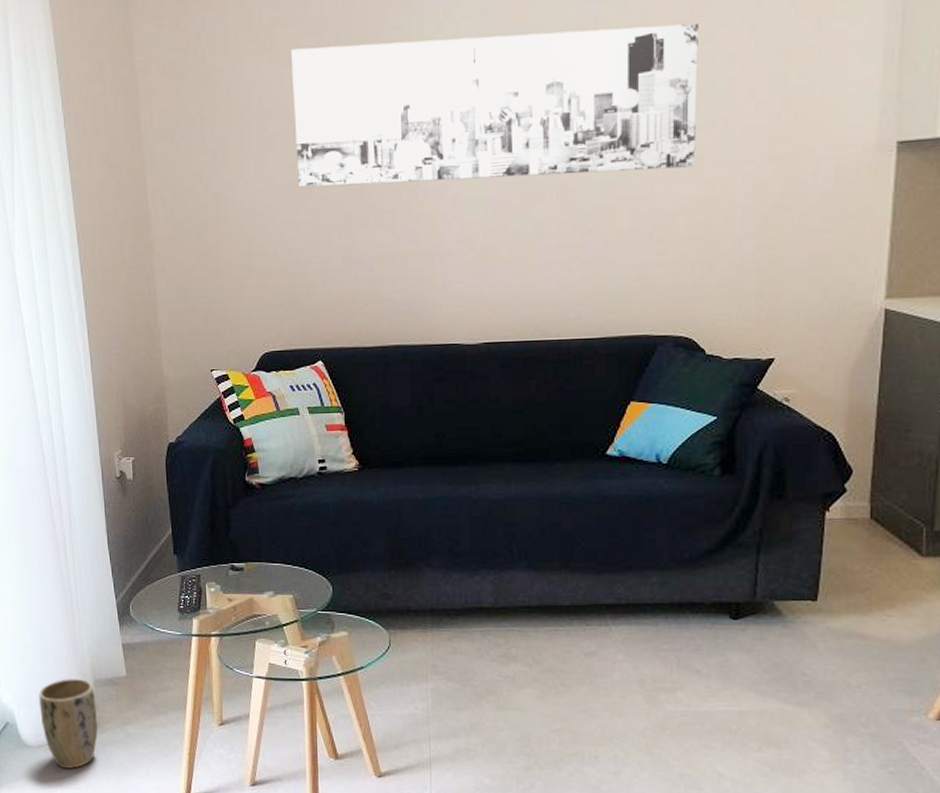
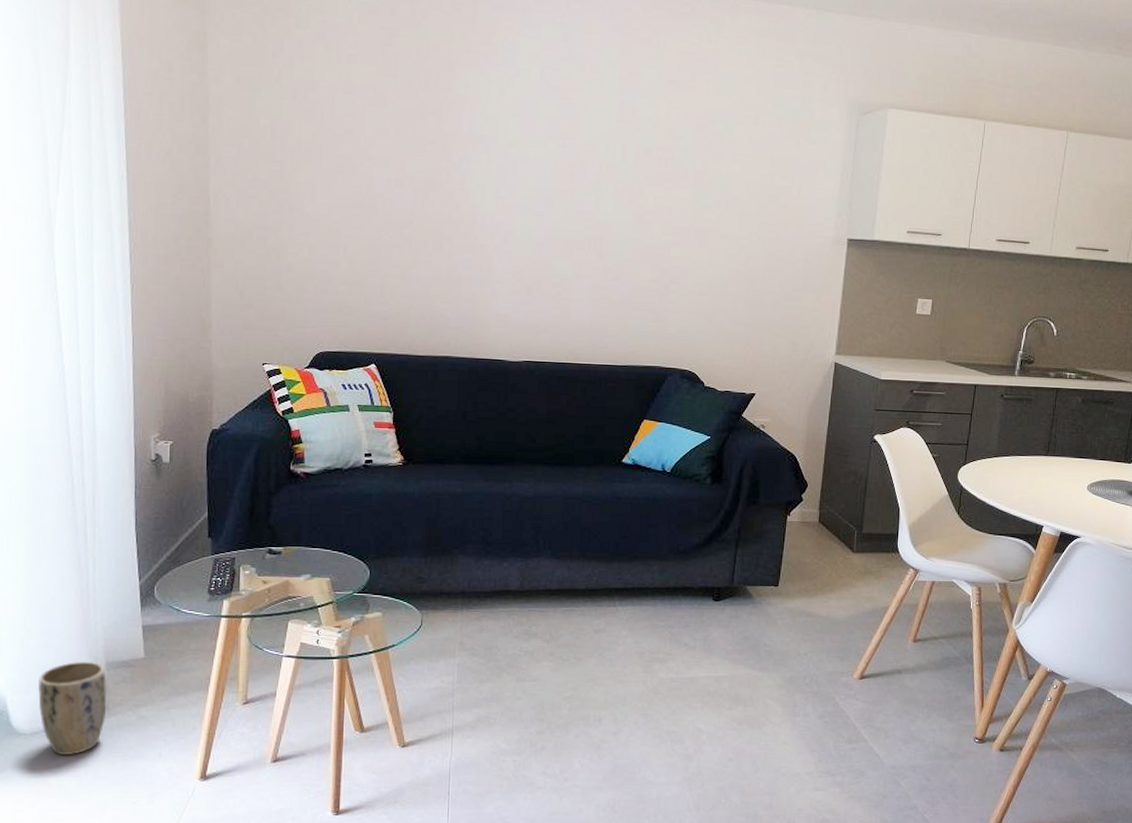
wall art: present [291,23,699,188] -> none [364,85,711,237]

